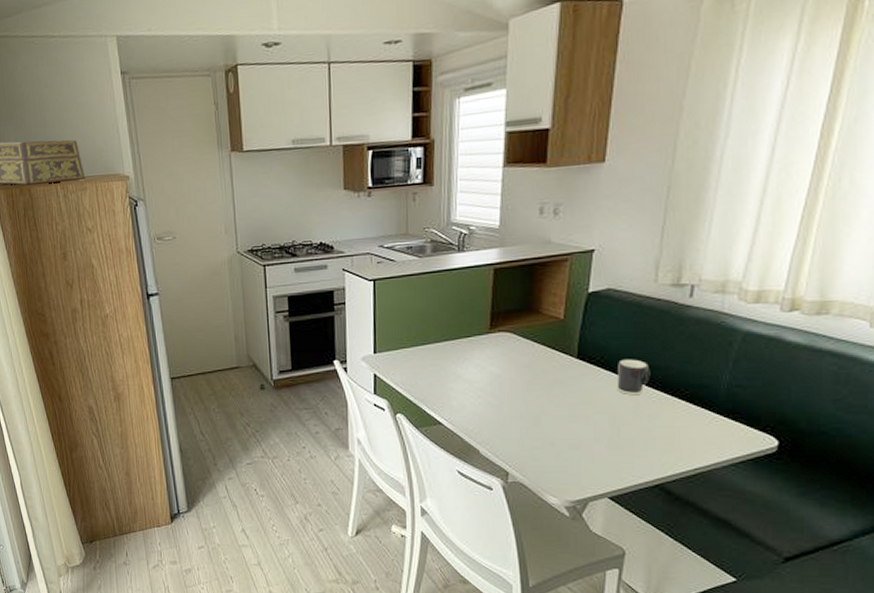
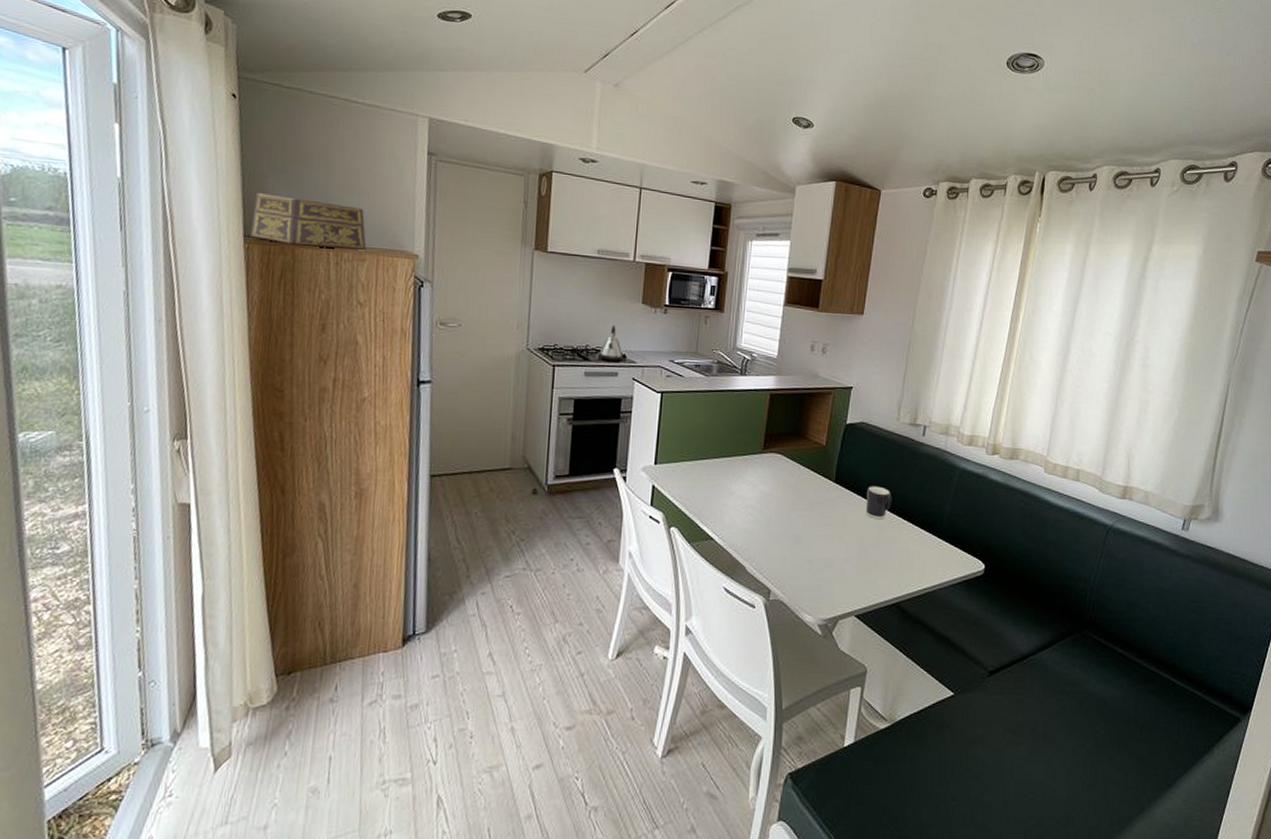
kettle: none [306,217,330,256] -> present [599,325,623,363]

